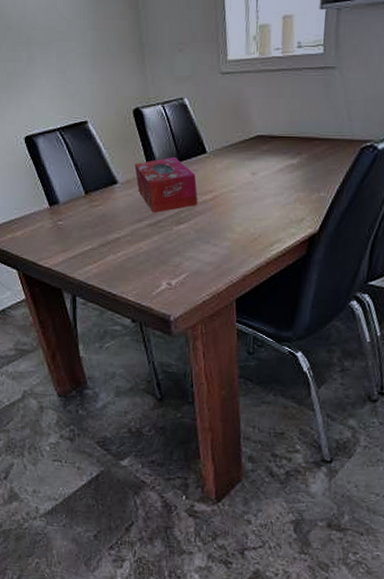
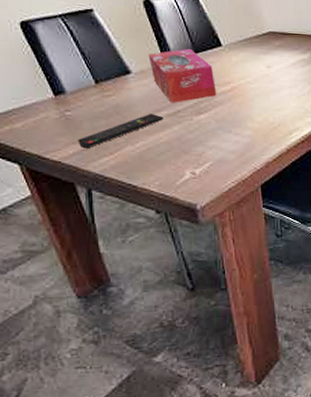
remote control: none [67,223,145,257] -> present [78,114,163,149]

